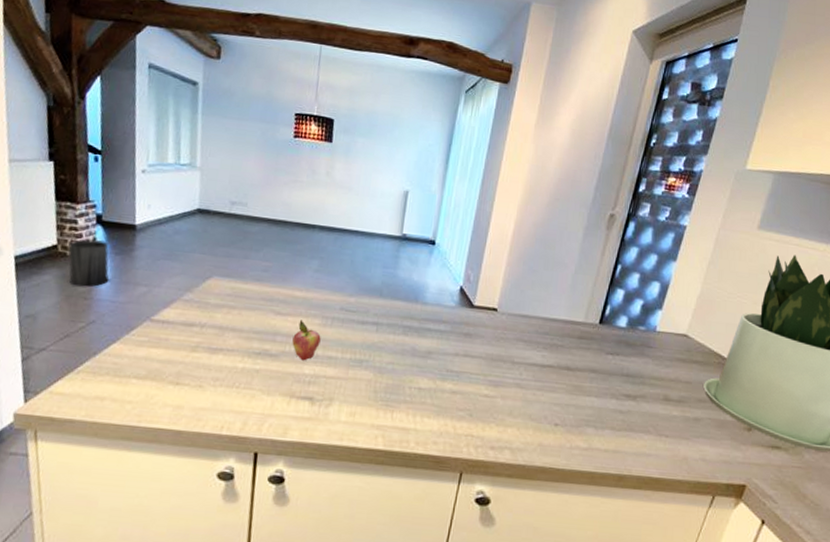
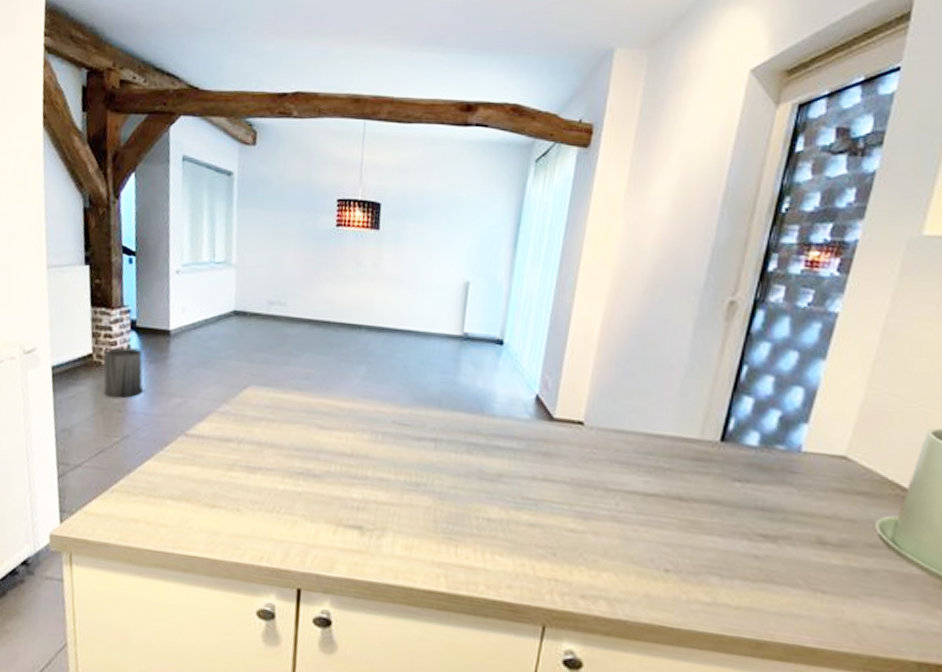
fruit: present [292,320,321,361] -> none [338,435,371,483]

